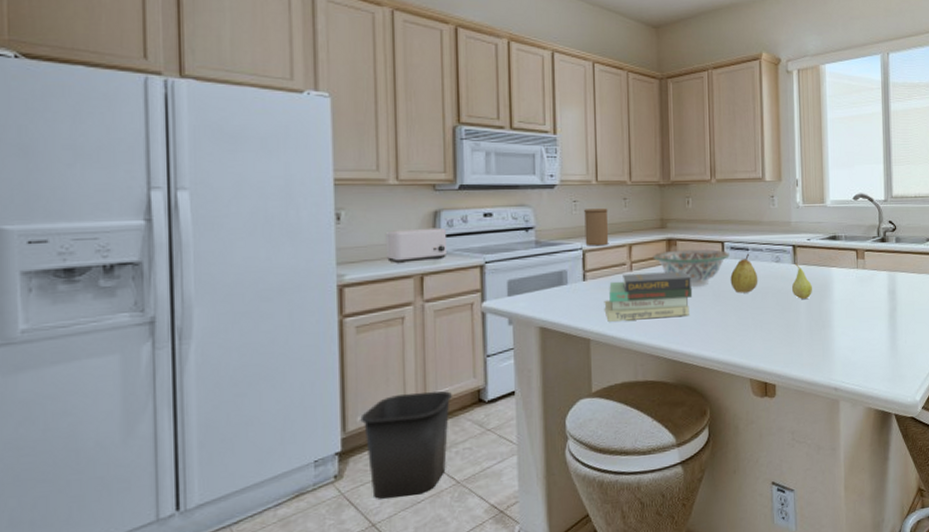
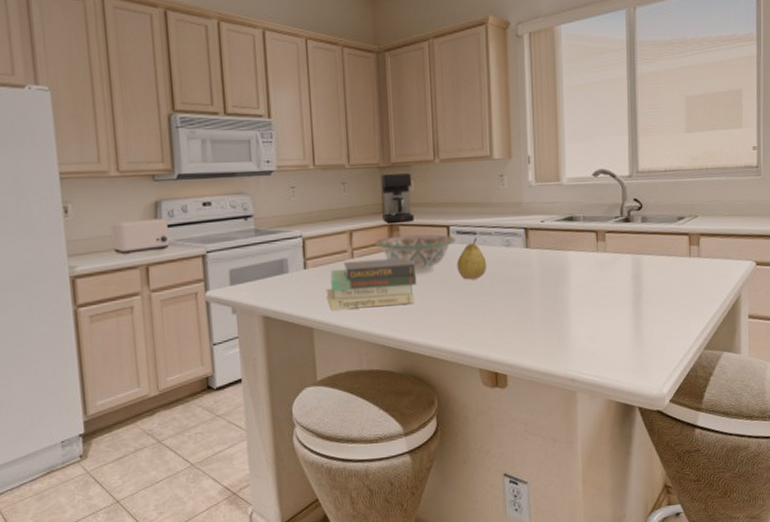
waste bin: present [360,391,452,499] -> none [99,378,182,478]
canister: present [584,208,608,246] -> none [302,194,328,234]
coffee maker: none [660,191,691,238] -> present [380,173,414,223]
fruit: present [791,263,813,299] -> none [523,247,548,285]

